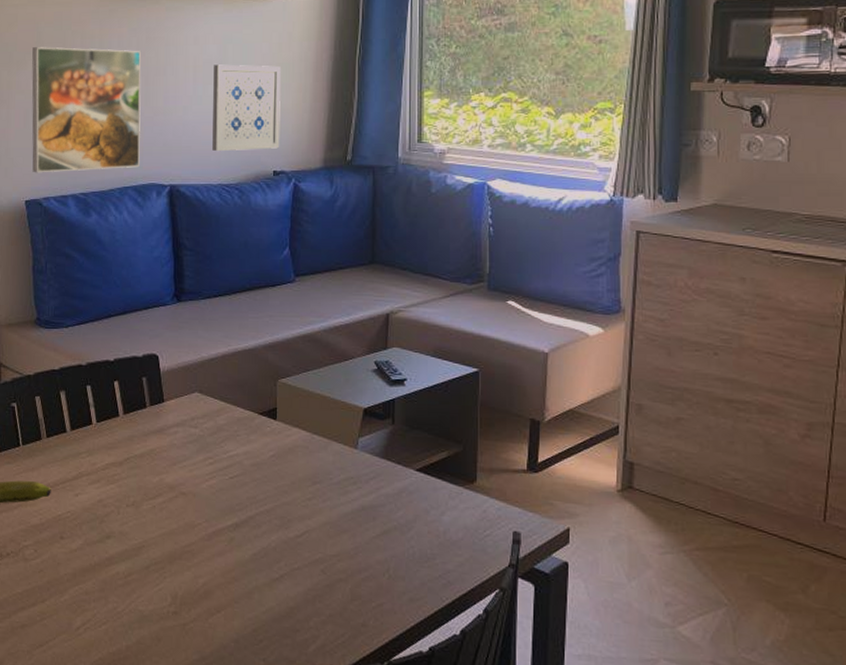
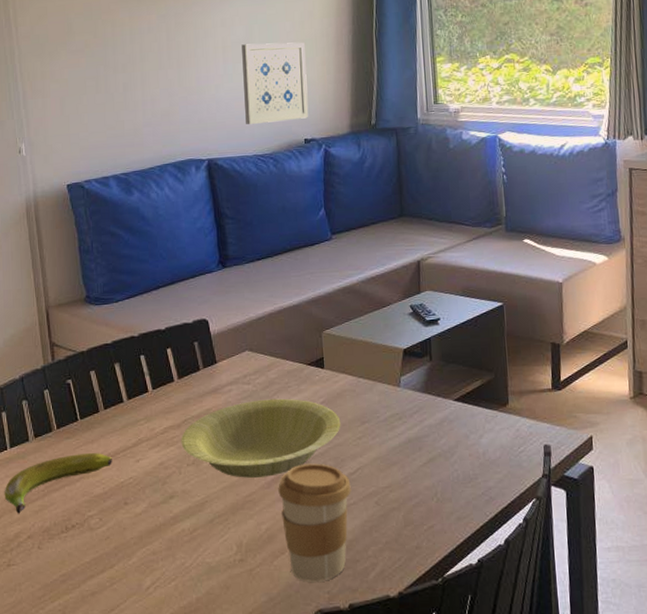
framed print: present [32,47,141,173] -> none [64,35,177,158]
bowl: none [122,445,290,529] -> present [181,398,341,478]
coffee cup: none [219,519,296,647] -> present [278,463,351,582]

